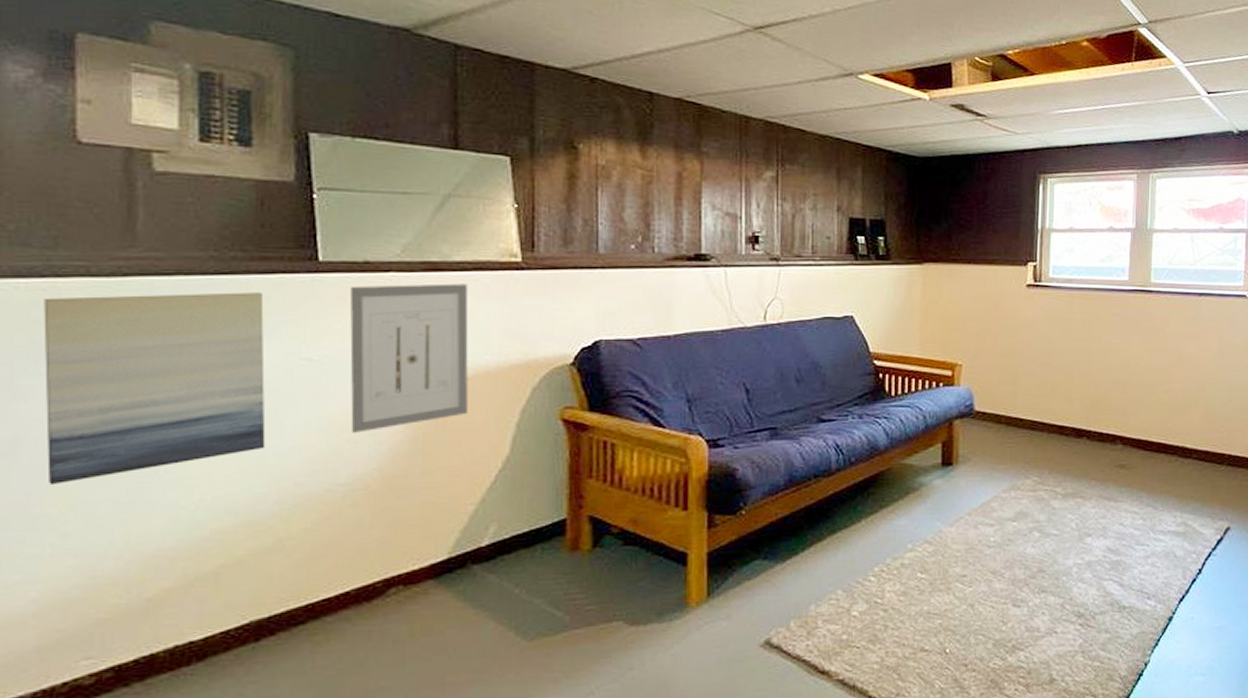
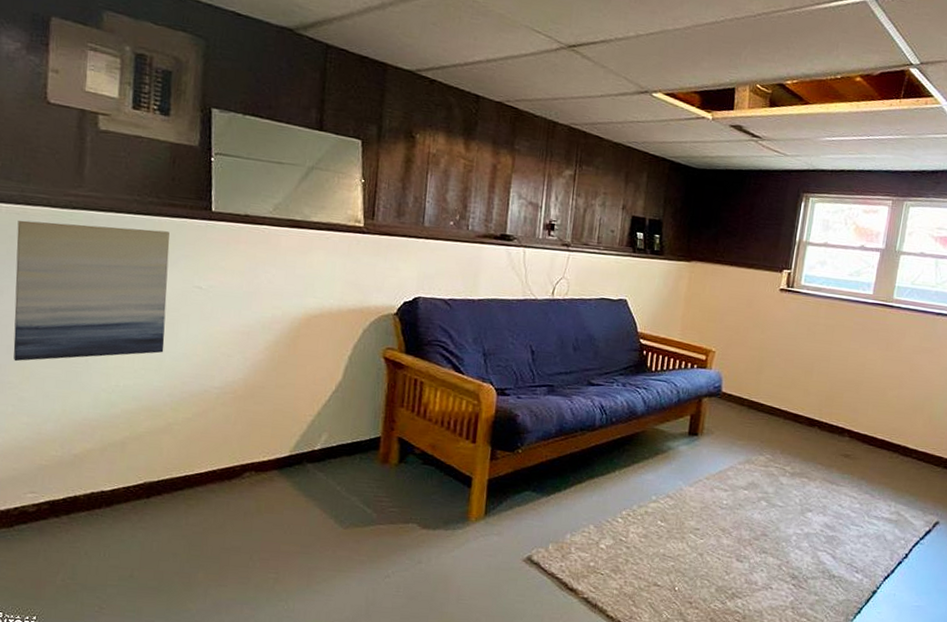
wall art: present [350,283,469,433] -> none [226,233,321,349]

